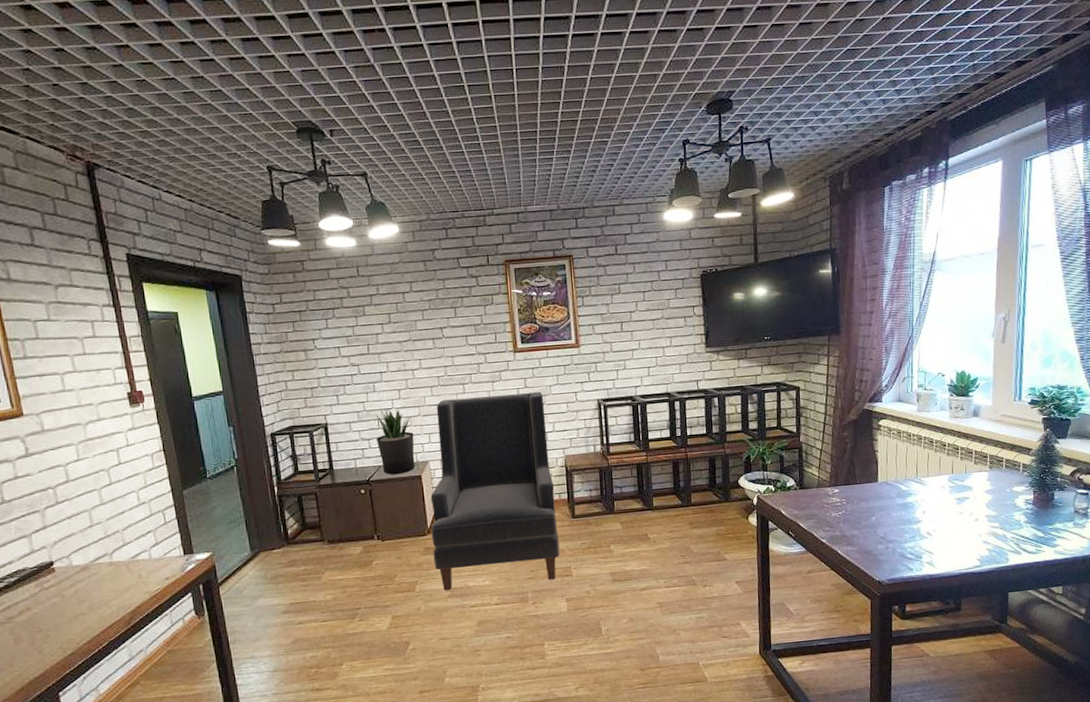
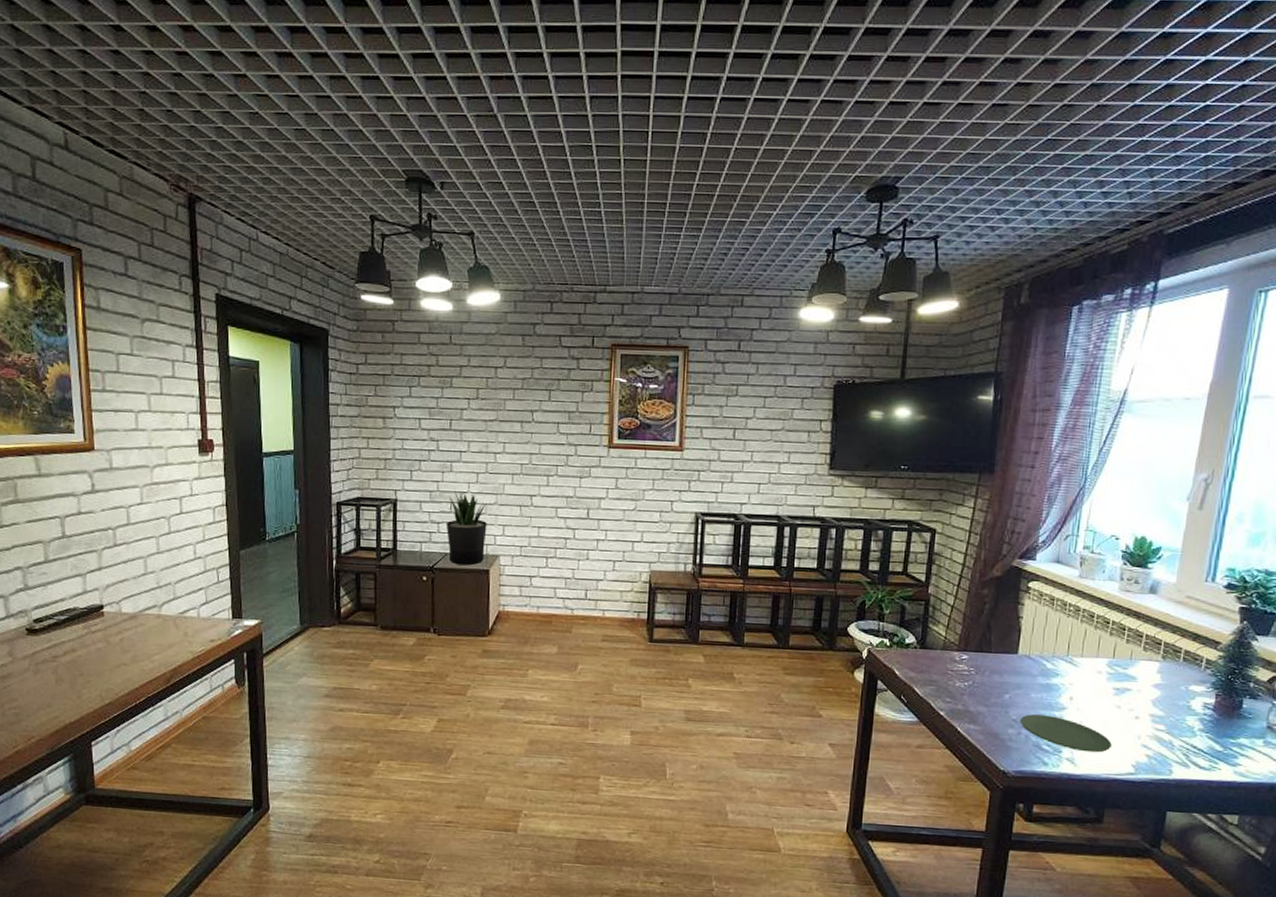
chair: present [430,391,560,590] -> none [490,490,635,708]
plate: none [887,529,960,555] -> present [1020,714,1112,753]

